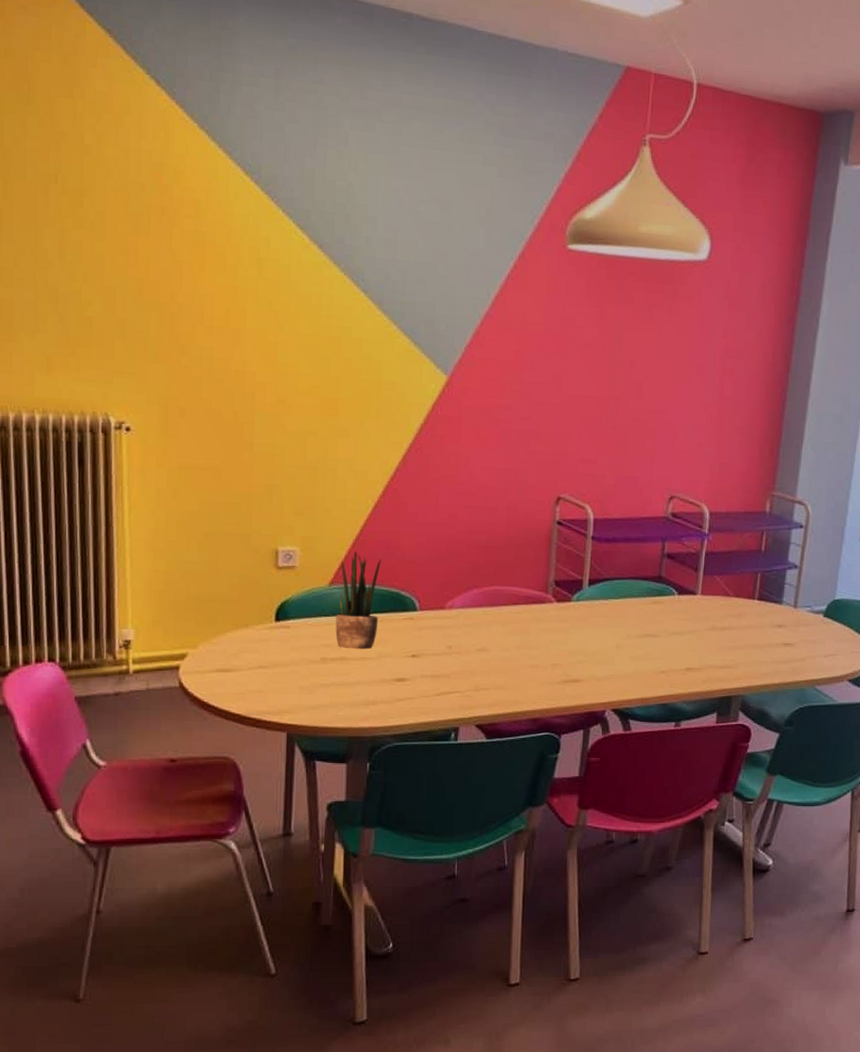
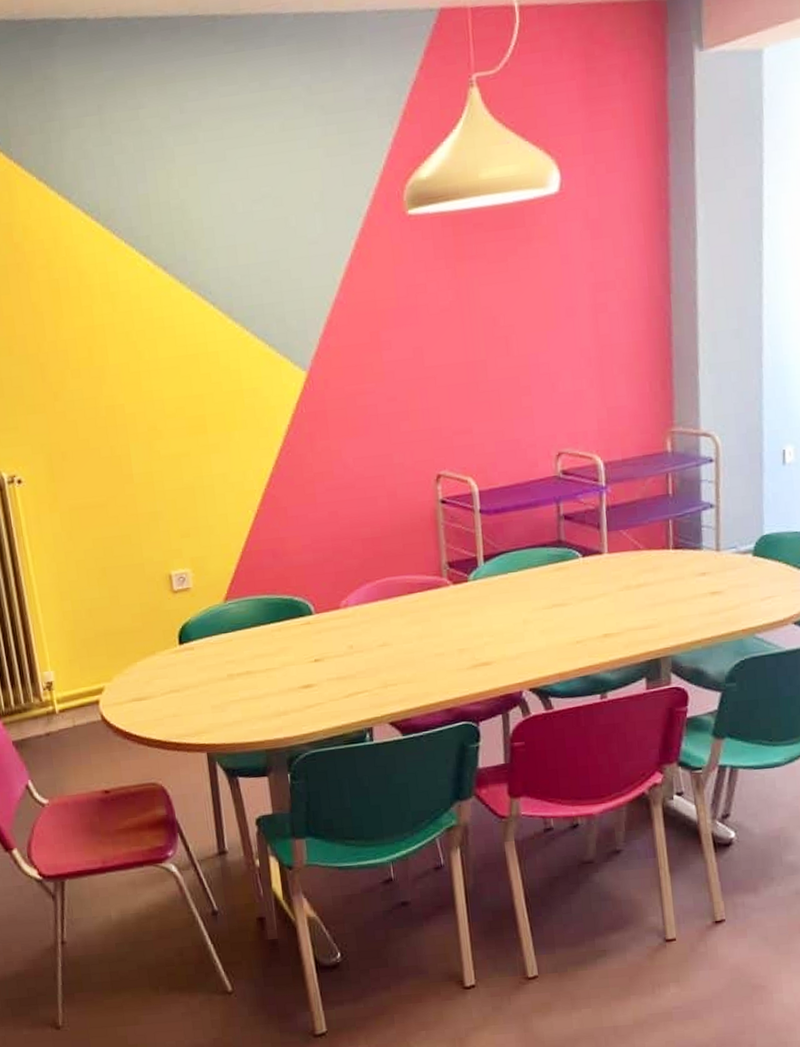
potted plant: present [335,551,381,650] -> none [232,564,278,663]

